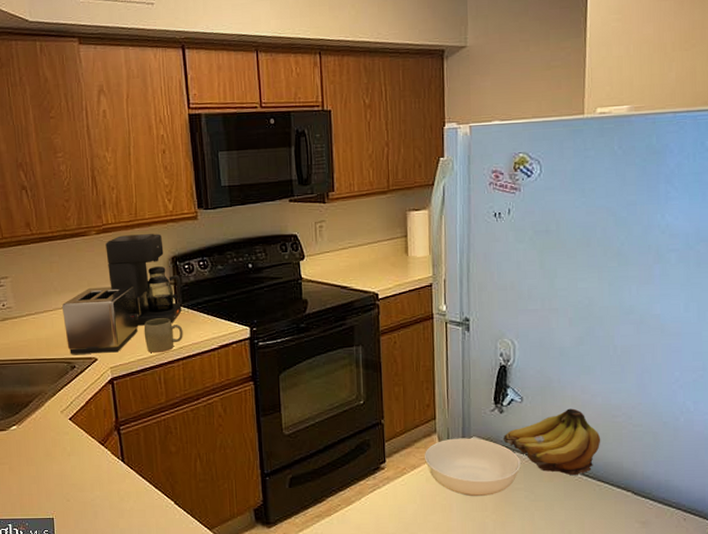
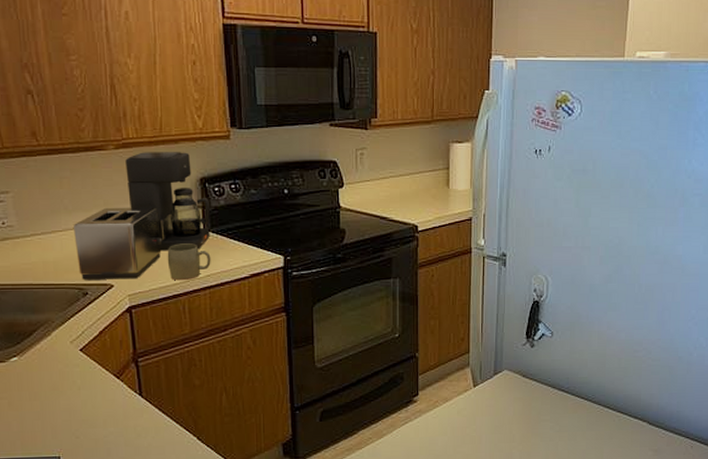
bowl: present [424,438,521,497] -> none [456,371,548,429]
fruit: present [502,408,601,476] -> none [532,343,623,408]

